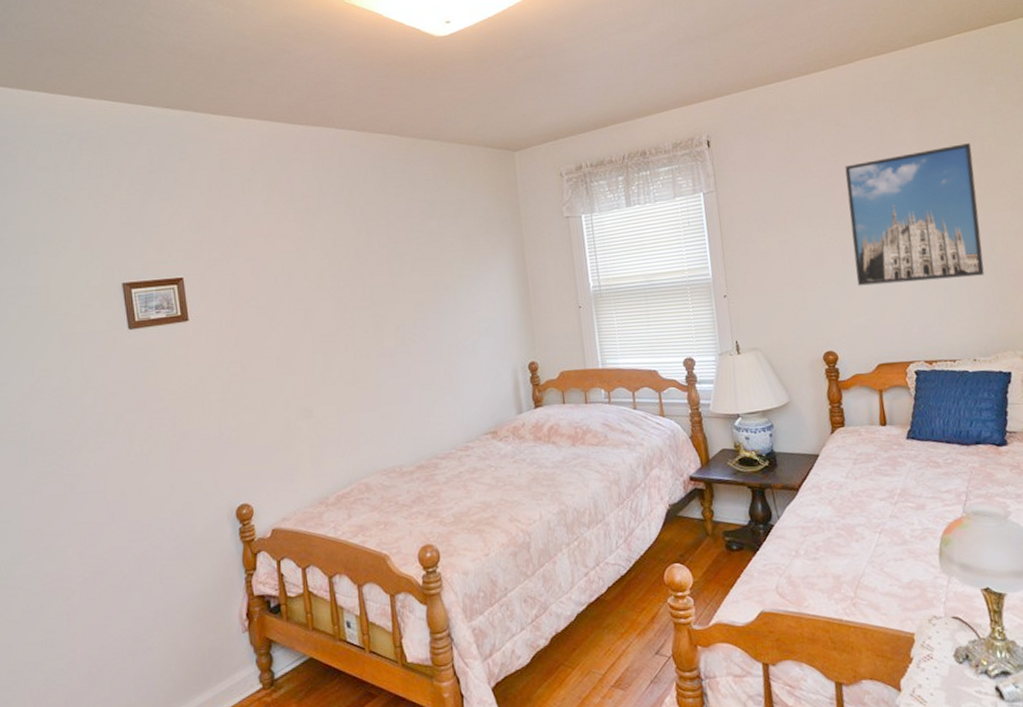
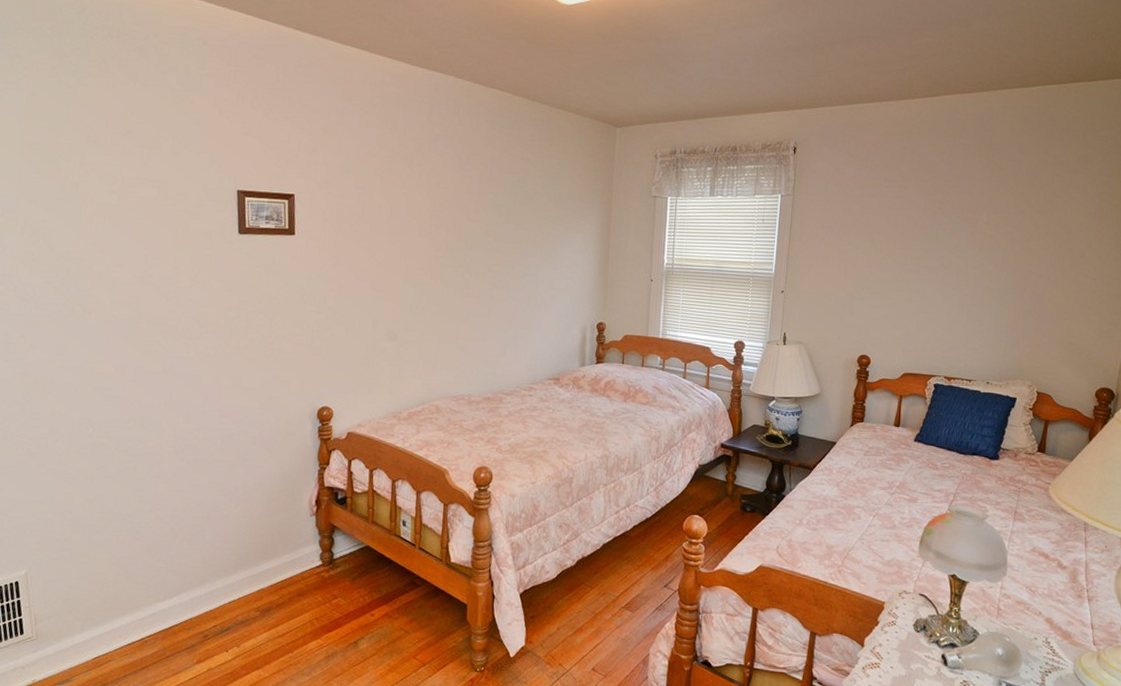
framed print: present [845,143,985,286] -> none [901,188,1029,310]

